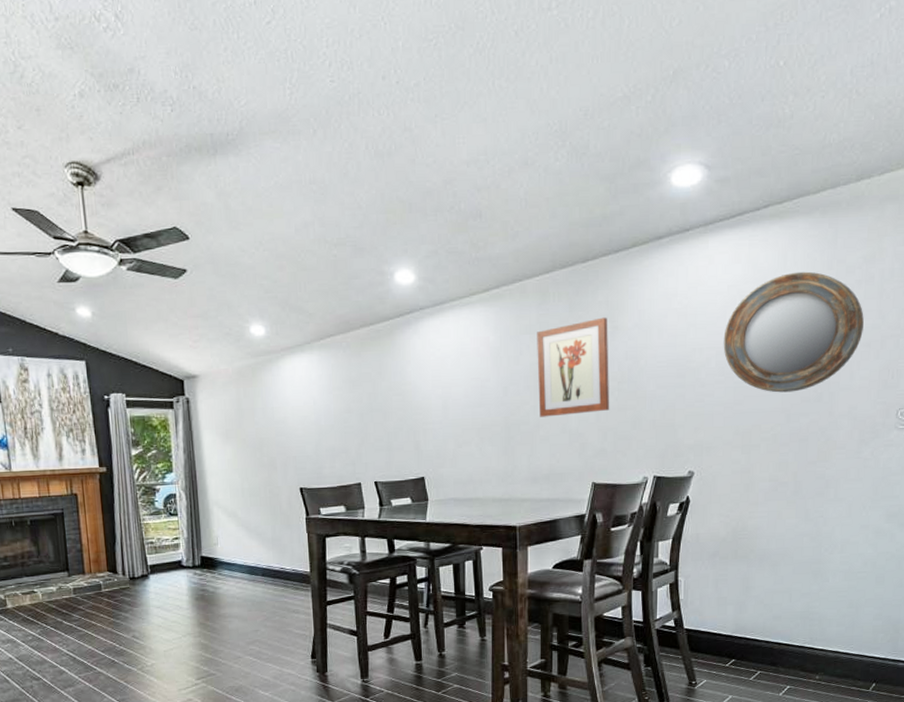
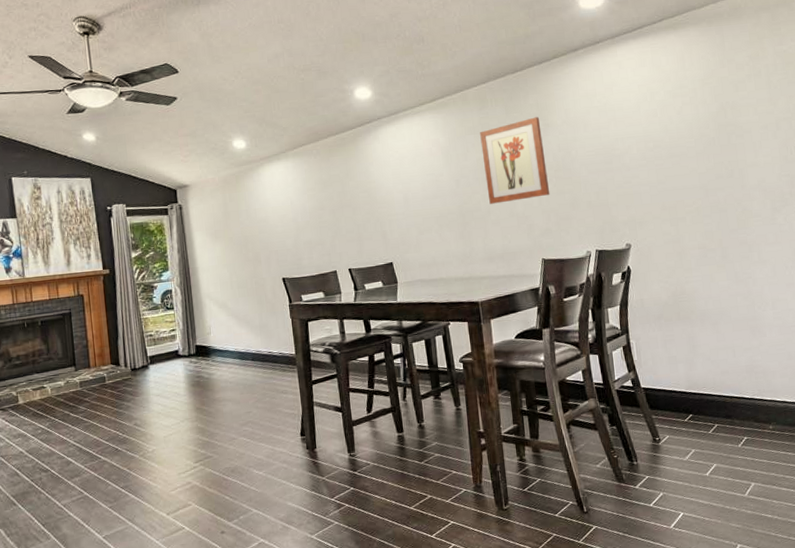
home mirror: present [723,271,864,393] -> none [640,70,760,172]

